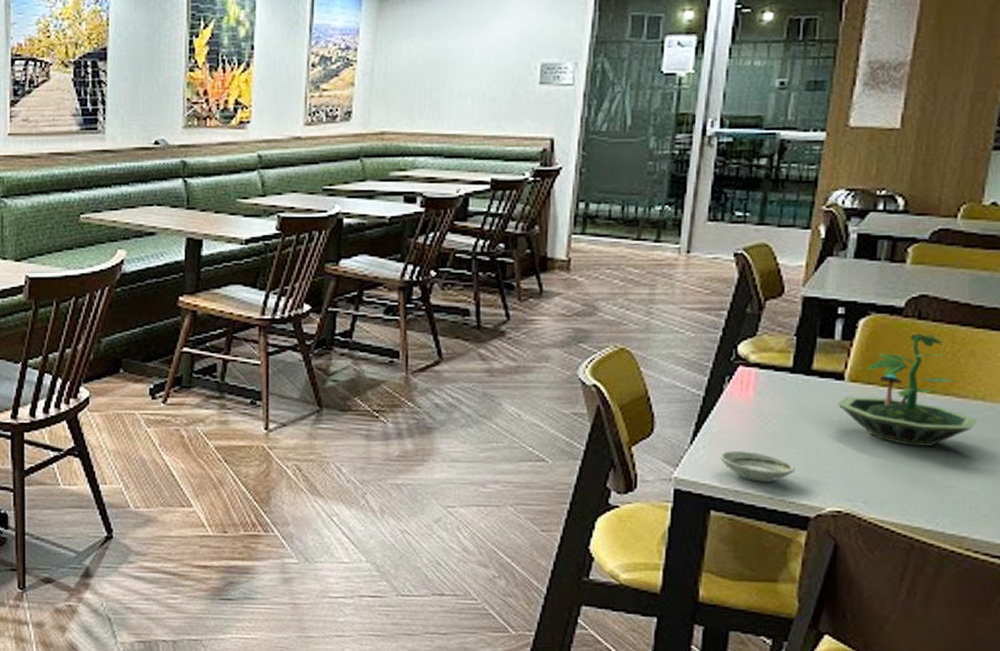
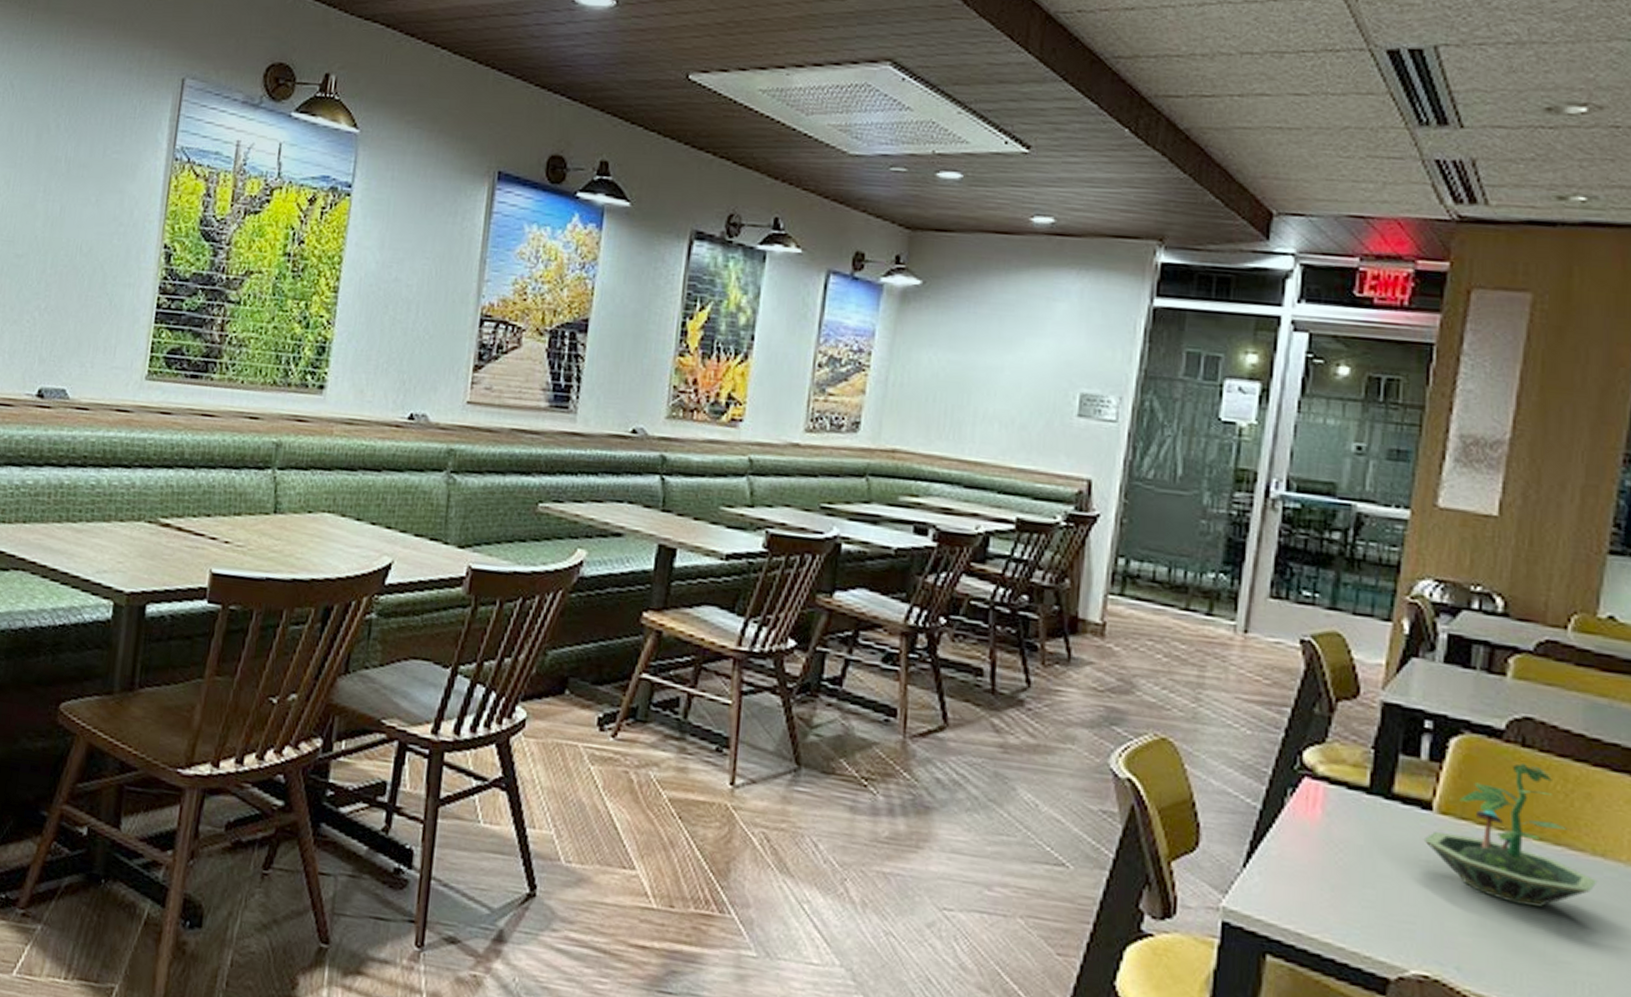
saucer: present [719,451,795,482] -> none [1278,881,1371,928]

